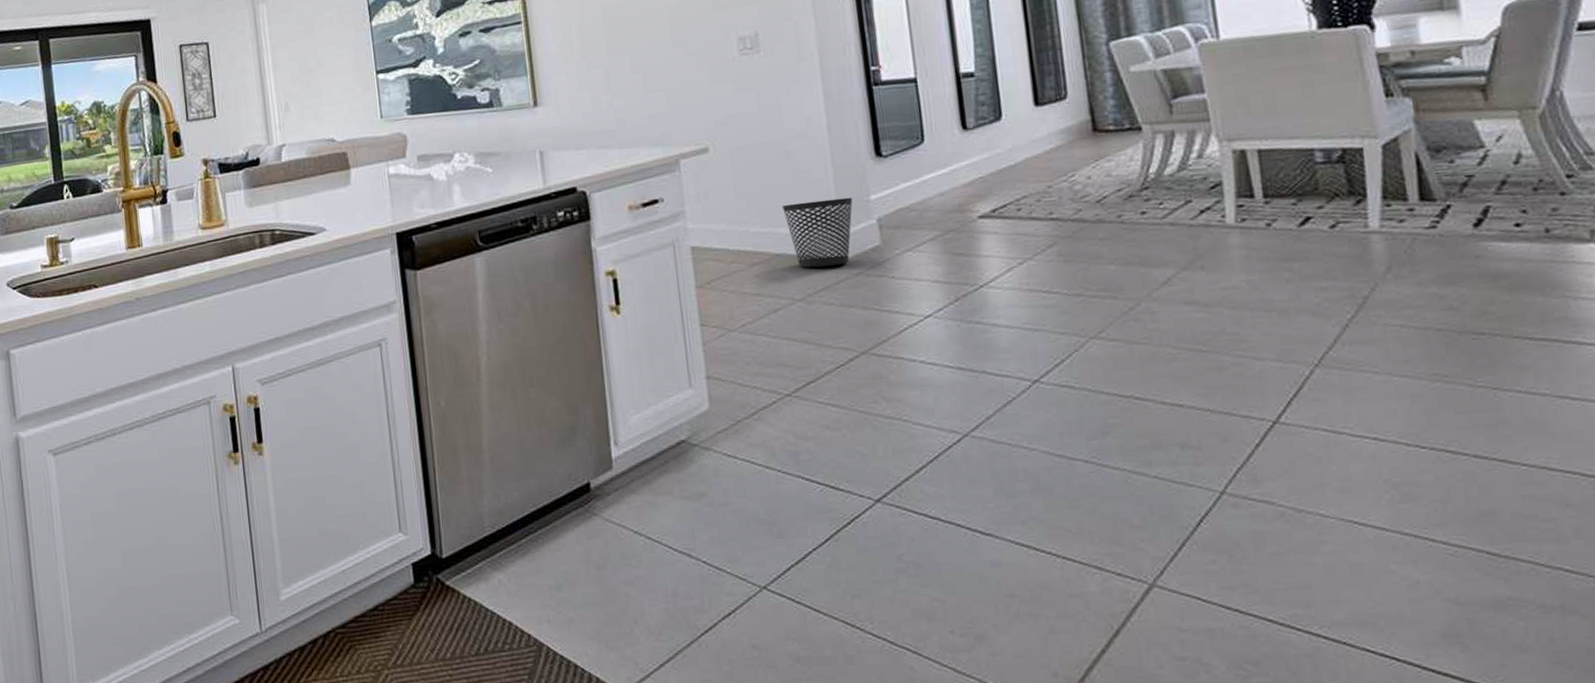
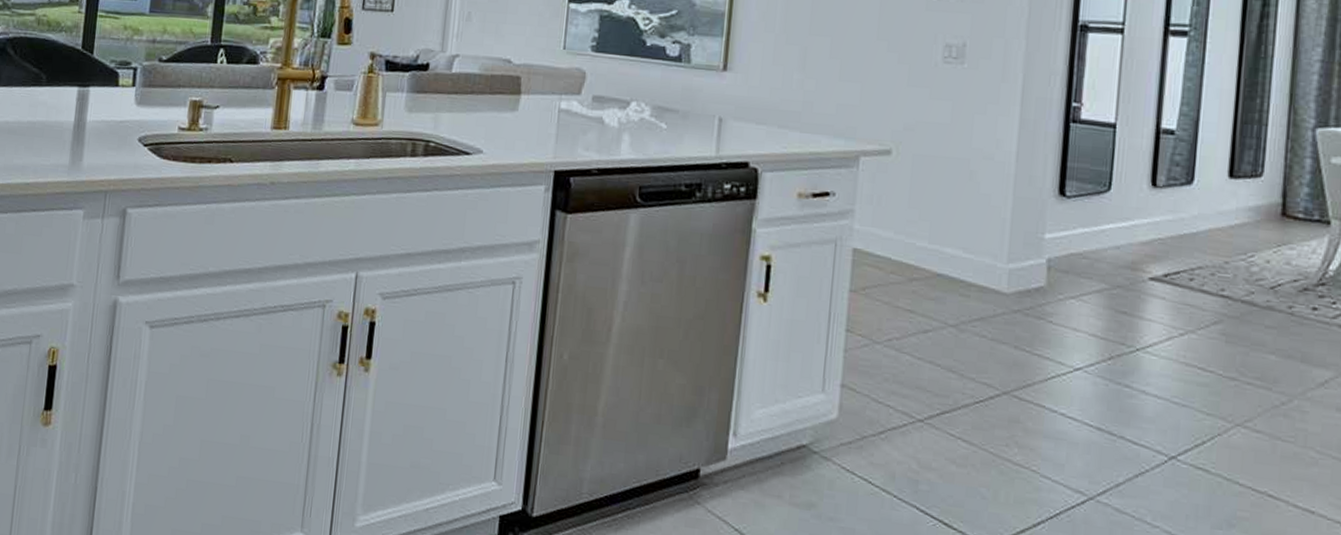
wastebasket: present [783,197,853,268] -> none [954,225,1027,299]

